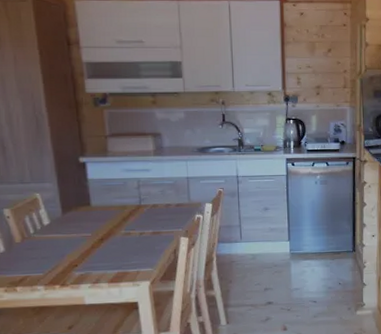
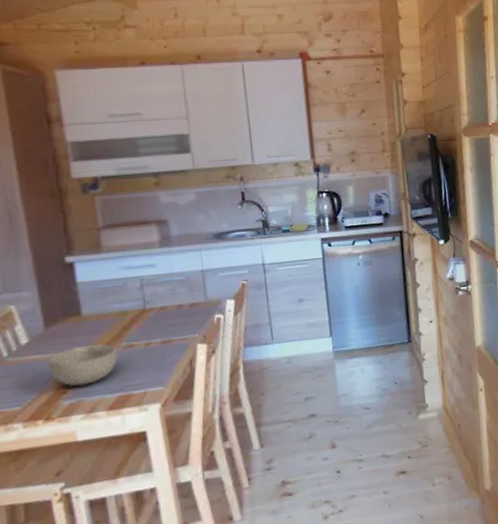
bowl: none [64,230,119,262] -> present [47,343,119,387]

